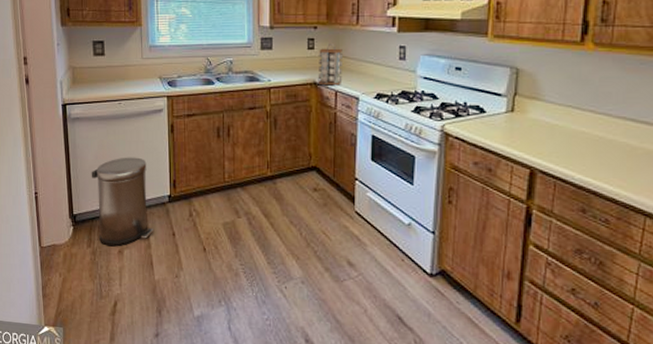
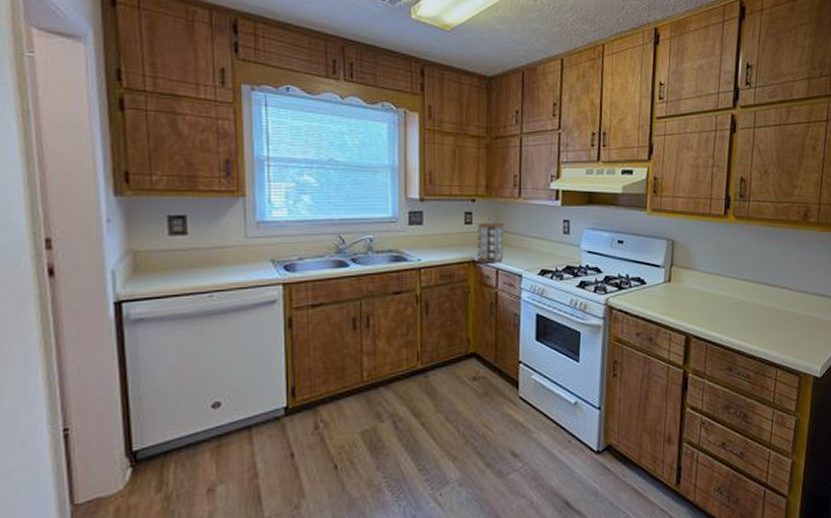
pedal bin: present [91,157,154,247] -> none [163,363,264,486]

